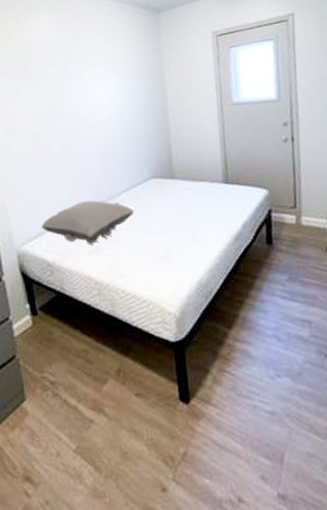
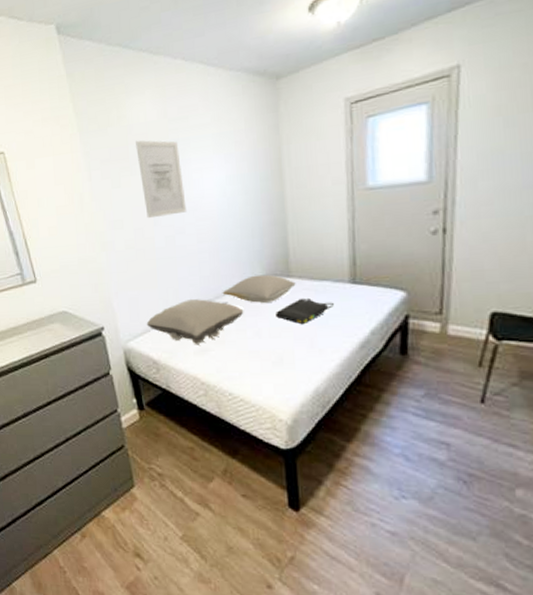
wall art: none [34,55,81,126] -> present [136,140,187,219]
pillow: none [114,176,179,203] -> present [222,274,296,303]
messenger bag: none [162,196,211,221] -> present [276,297,334,324]

